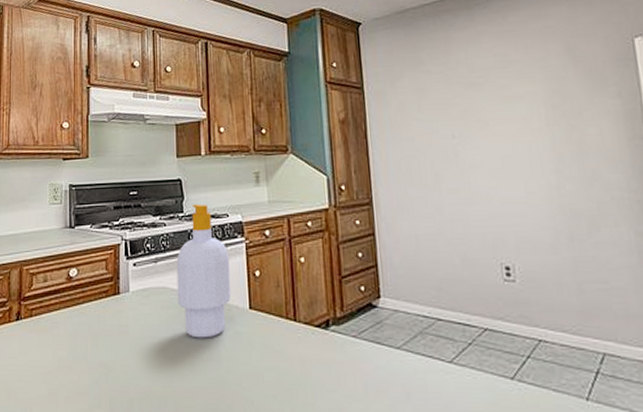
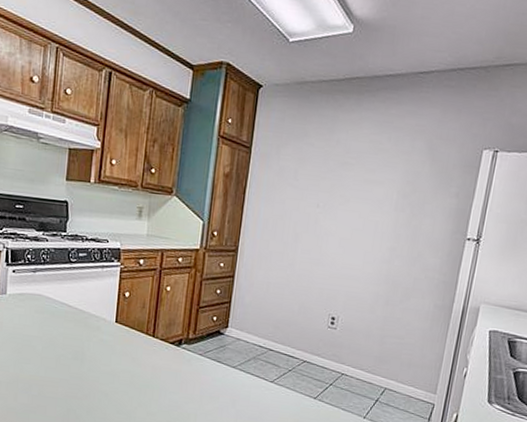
soap bottle: present [176,204,231,338] -> none [51,226,104,342]

